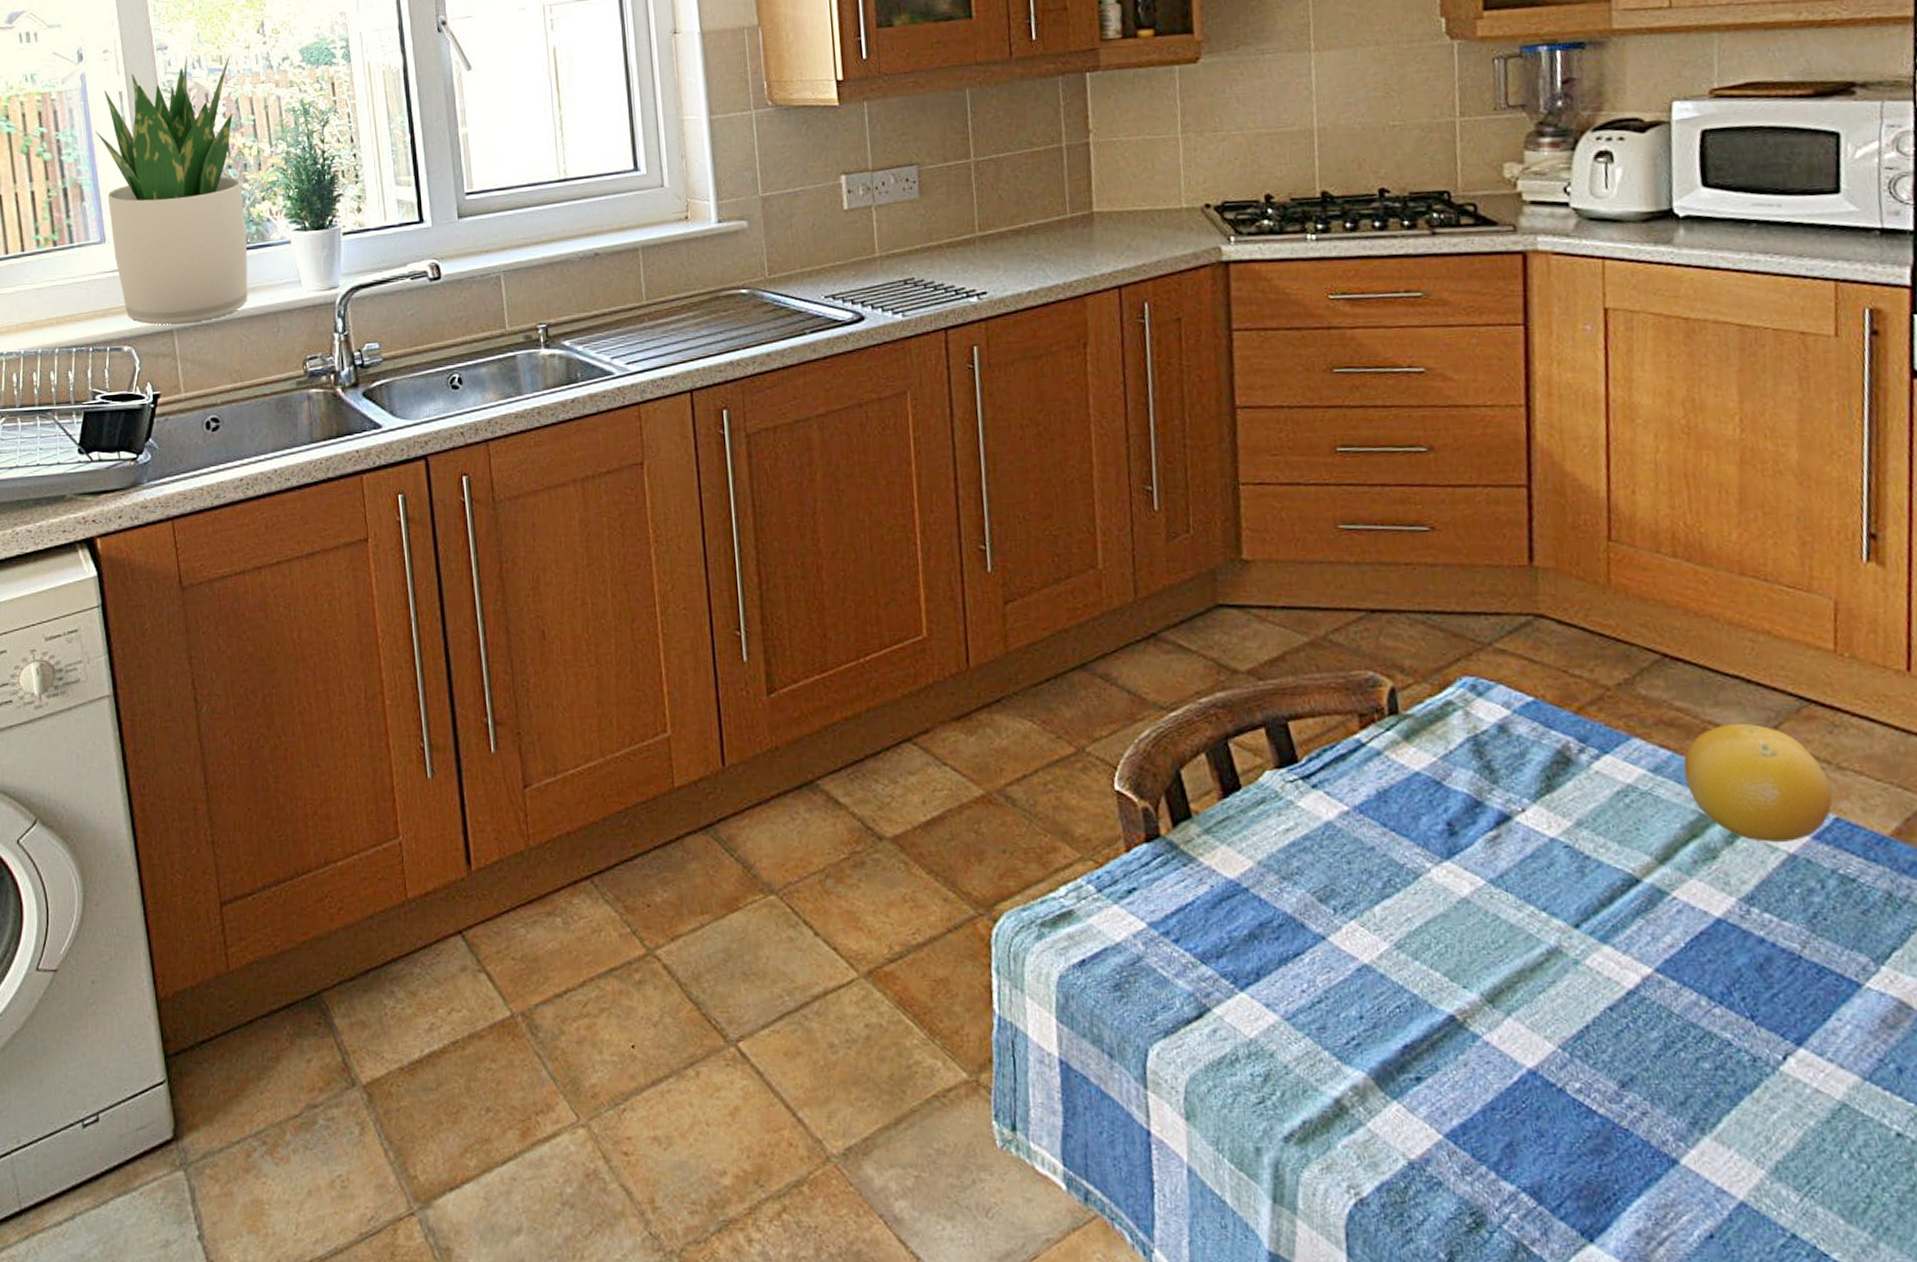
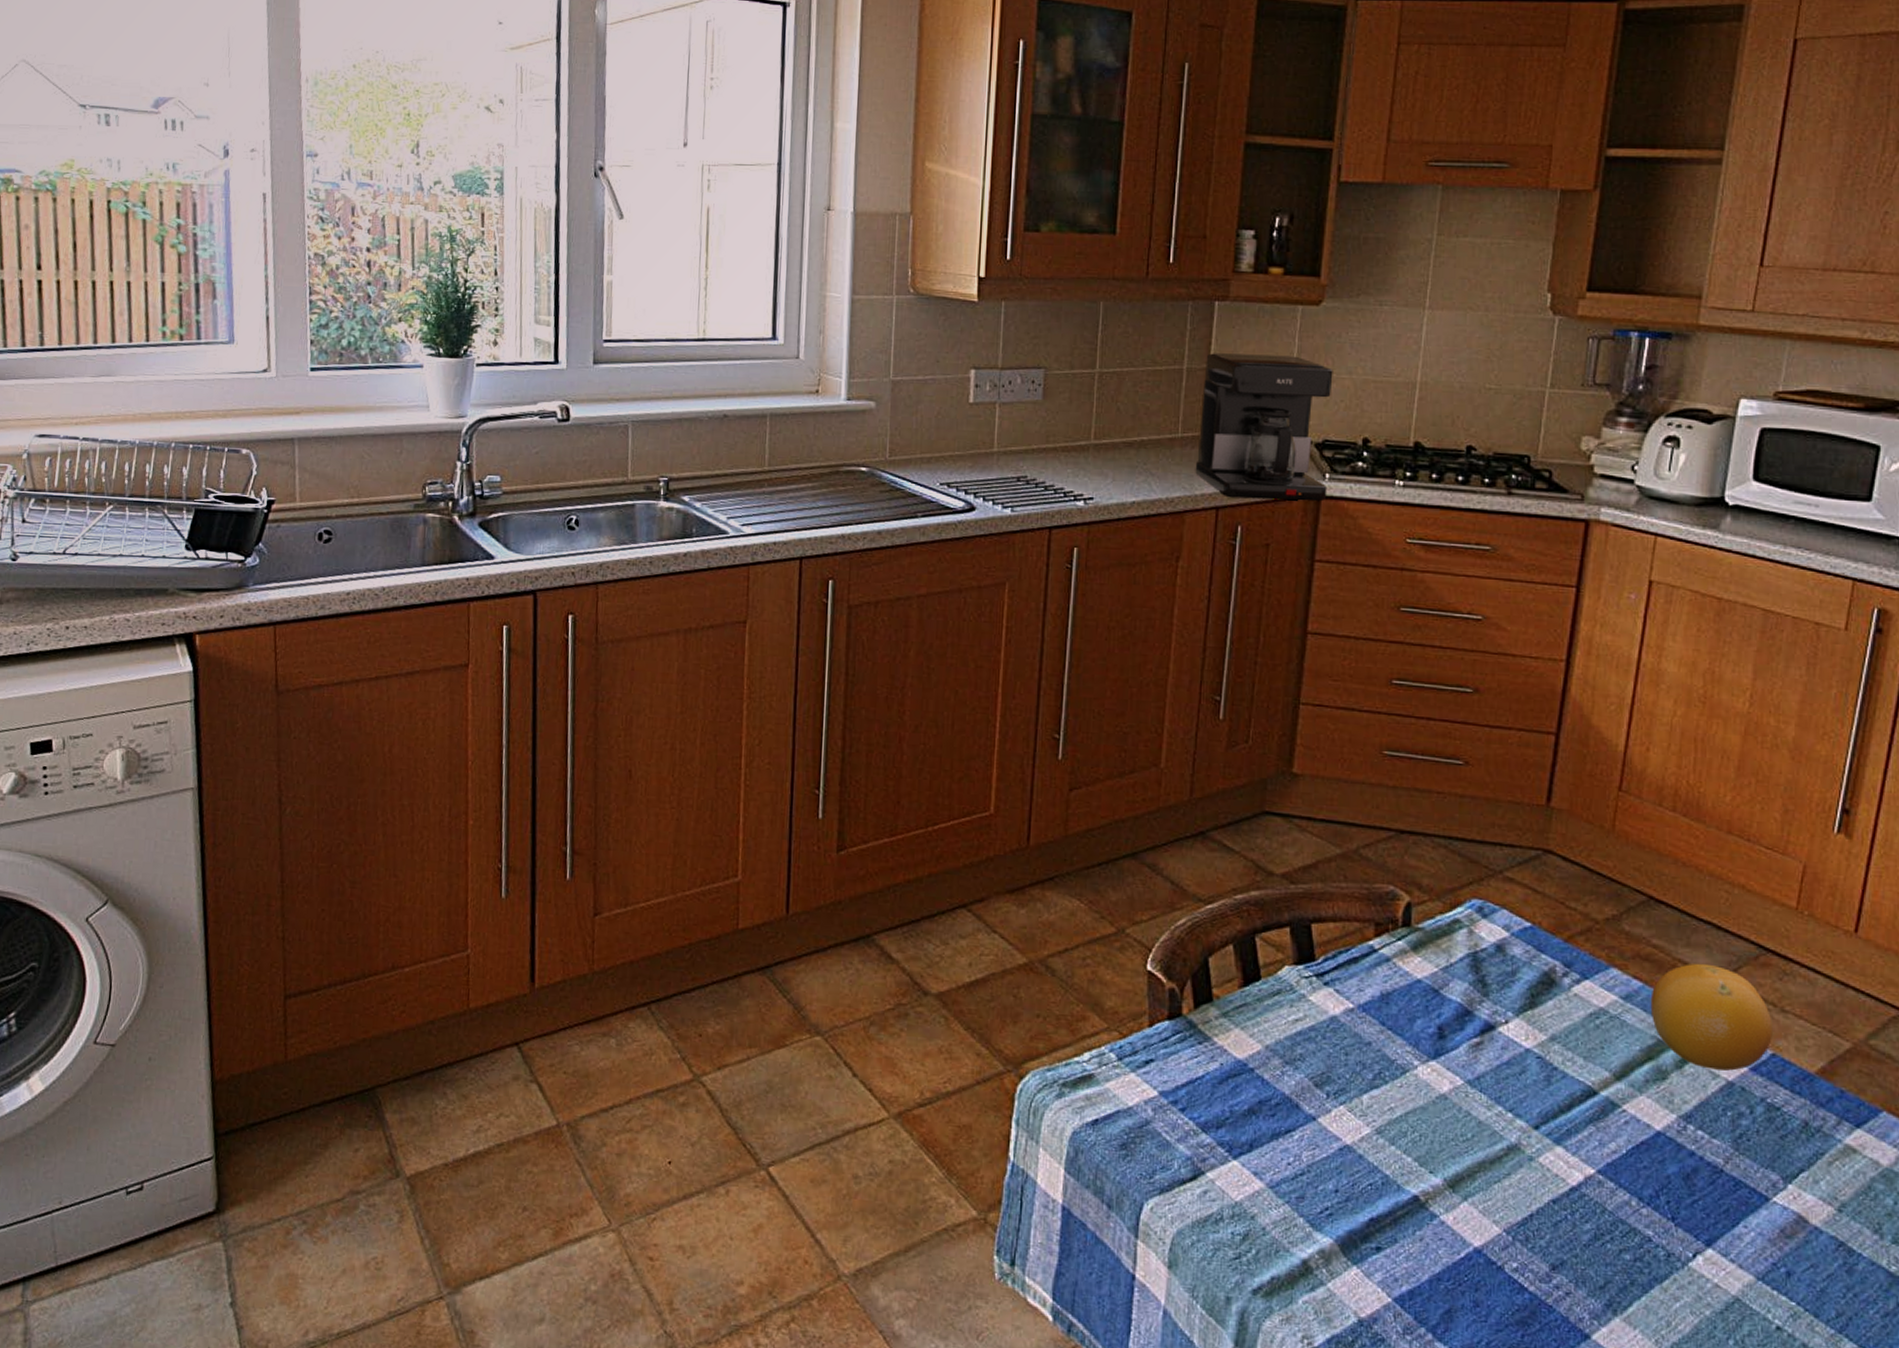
planter: present [95,56,248,325] -> none [234,166,381,434]
coffee maker: none [1084,118,1235,275] -> present [1195,353,1333,502]

